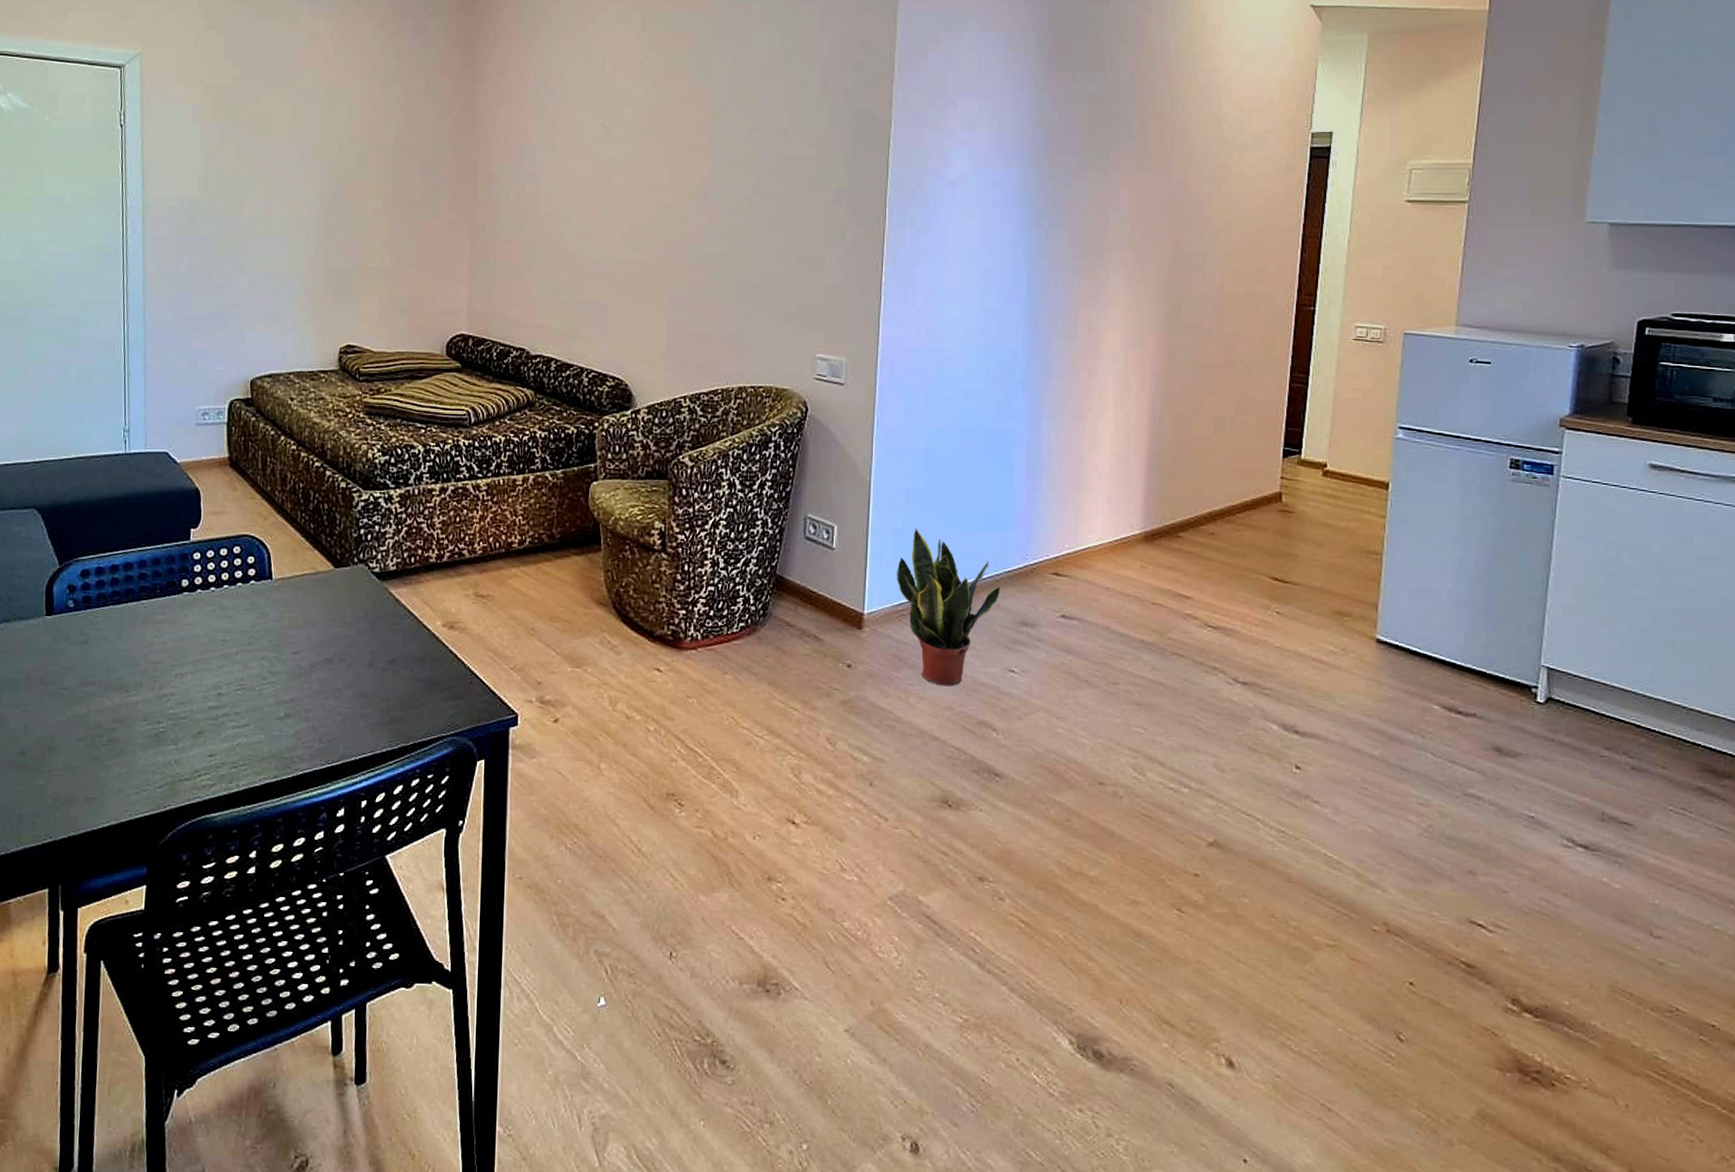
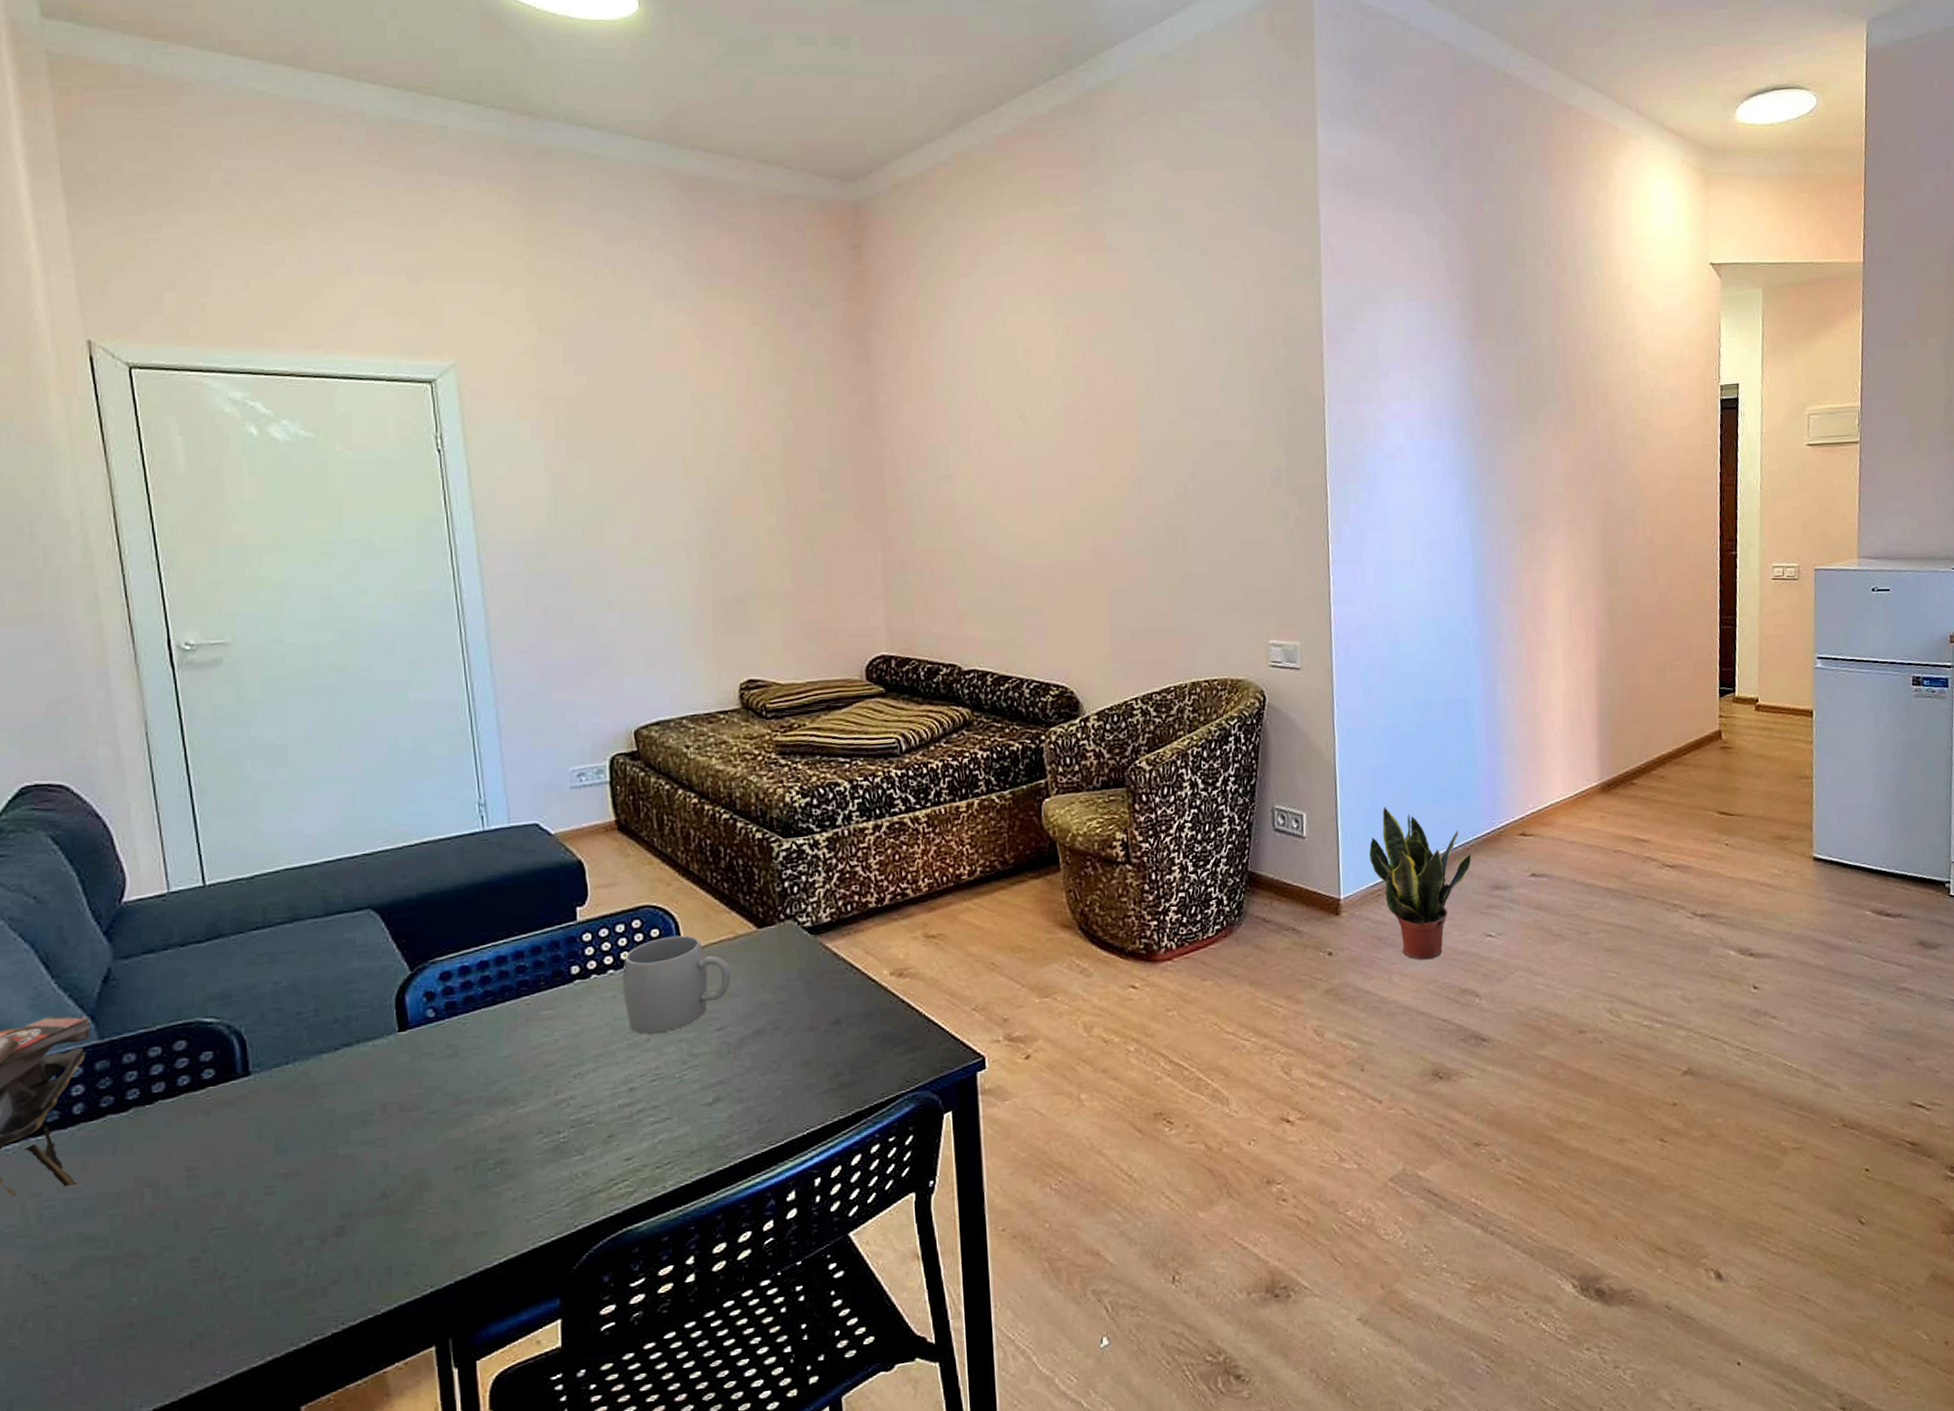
mug: none [221,564,309,649] -> present [622,935,731,1035]

